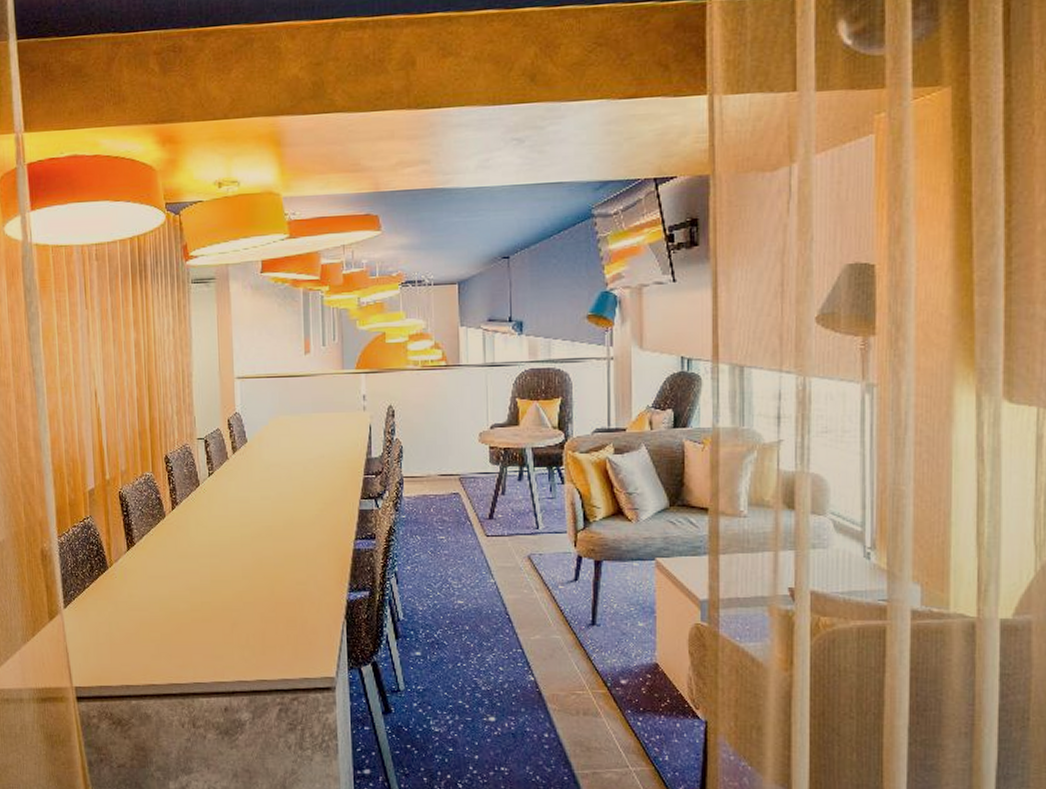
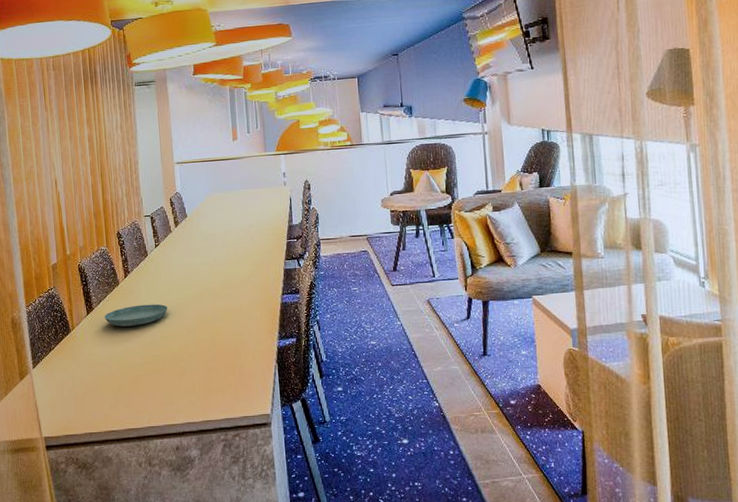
saucer: none [146,542,221,566] -> present [104,304,168,327]

